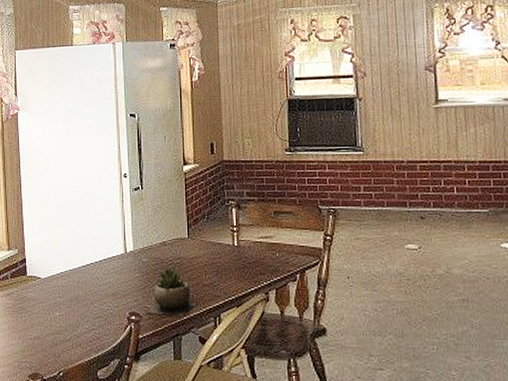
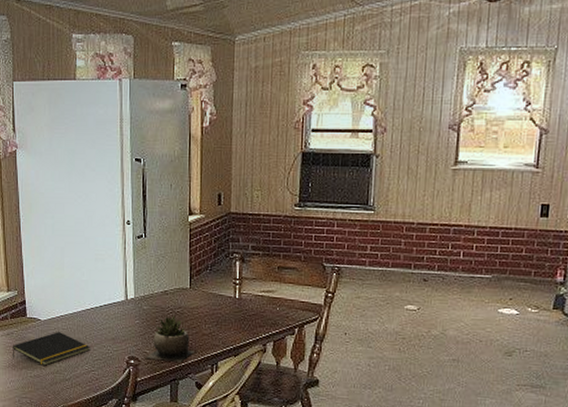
notepad: none [12,290,91,326] -> present [12,332,90,366]

